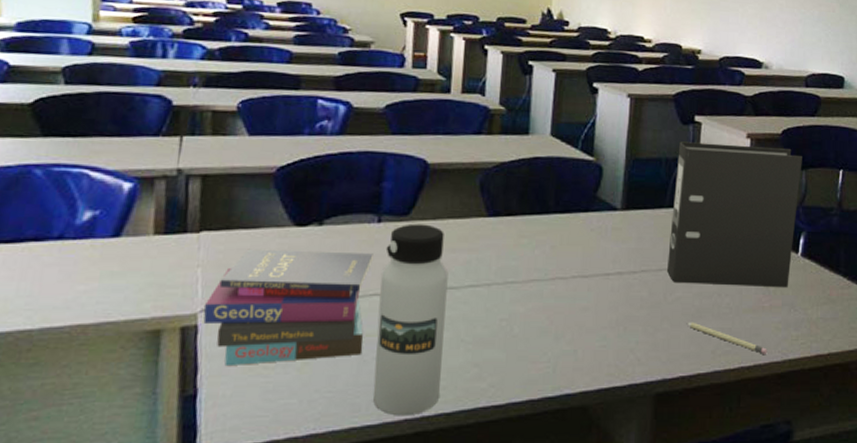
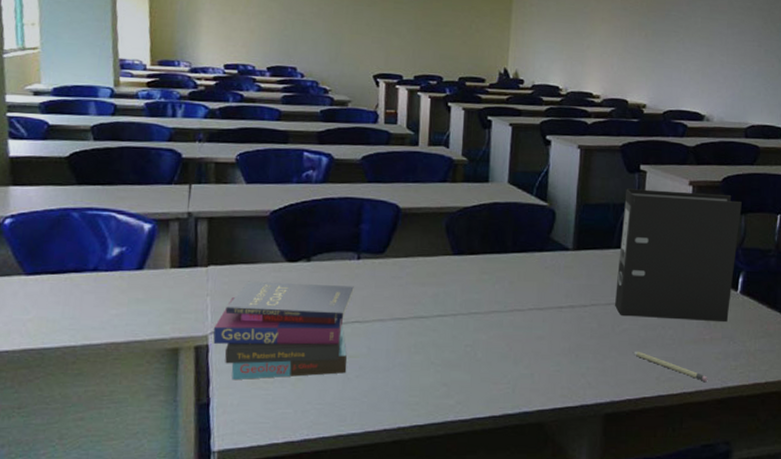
water bottle: present [372,223,449,416] -> none [356,260,419,427]

